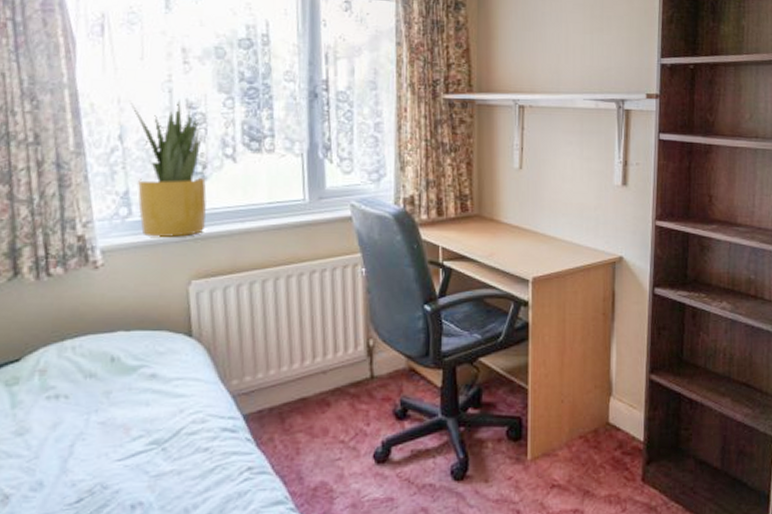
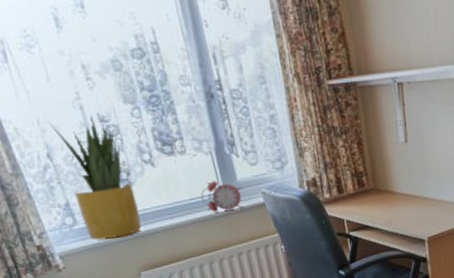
alarm clock: none [281,186,331,222] -> present [201,181,244,213]

